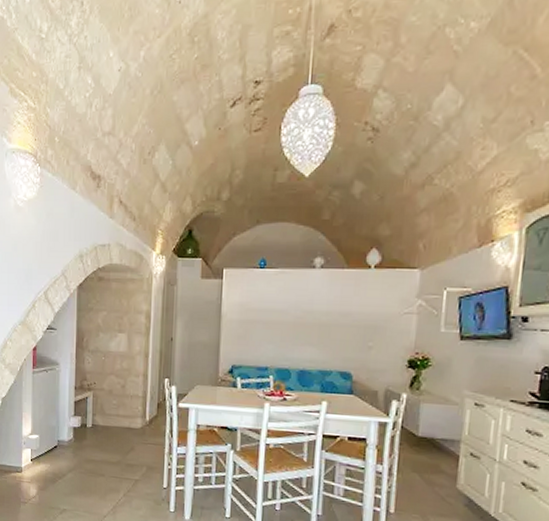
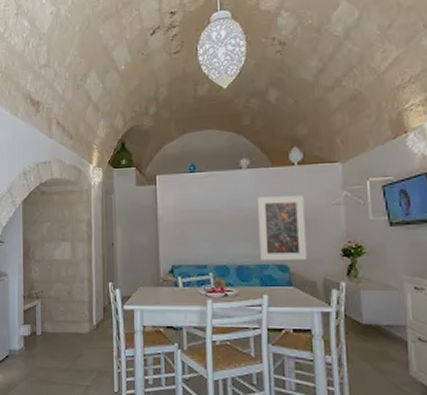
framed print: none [323,300,376,369] -> present [258,194,307,260]

